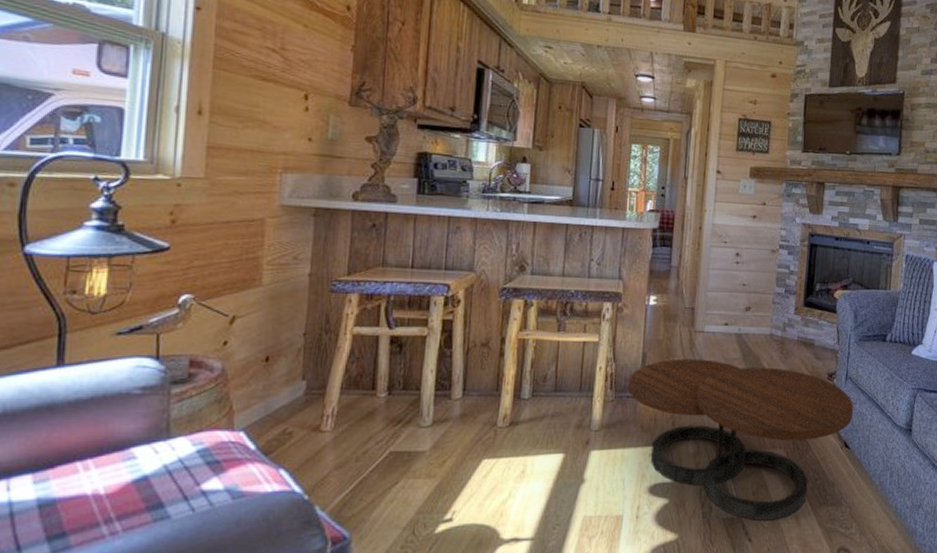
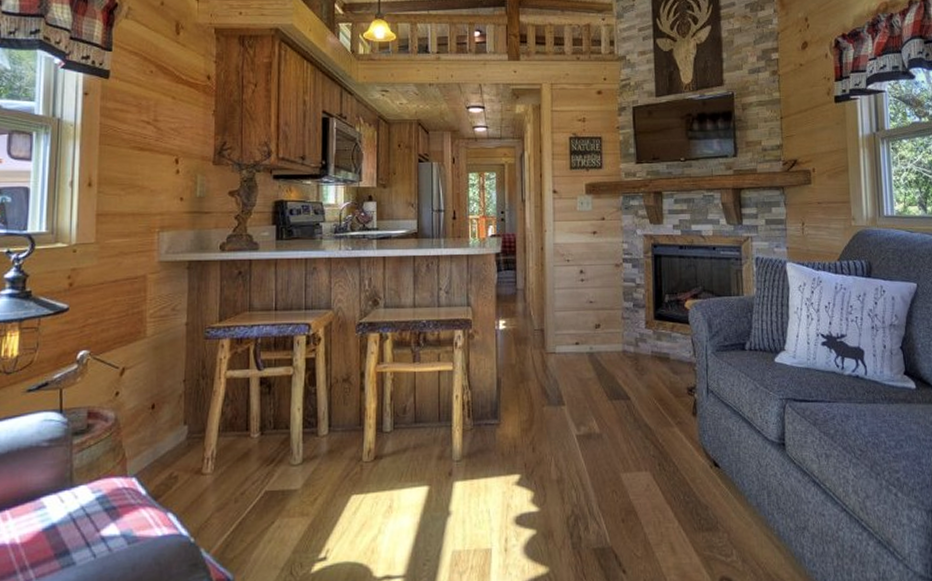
coffee table: present [628,358,854,521] -> none [486,381,720,550]

